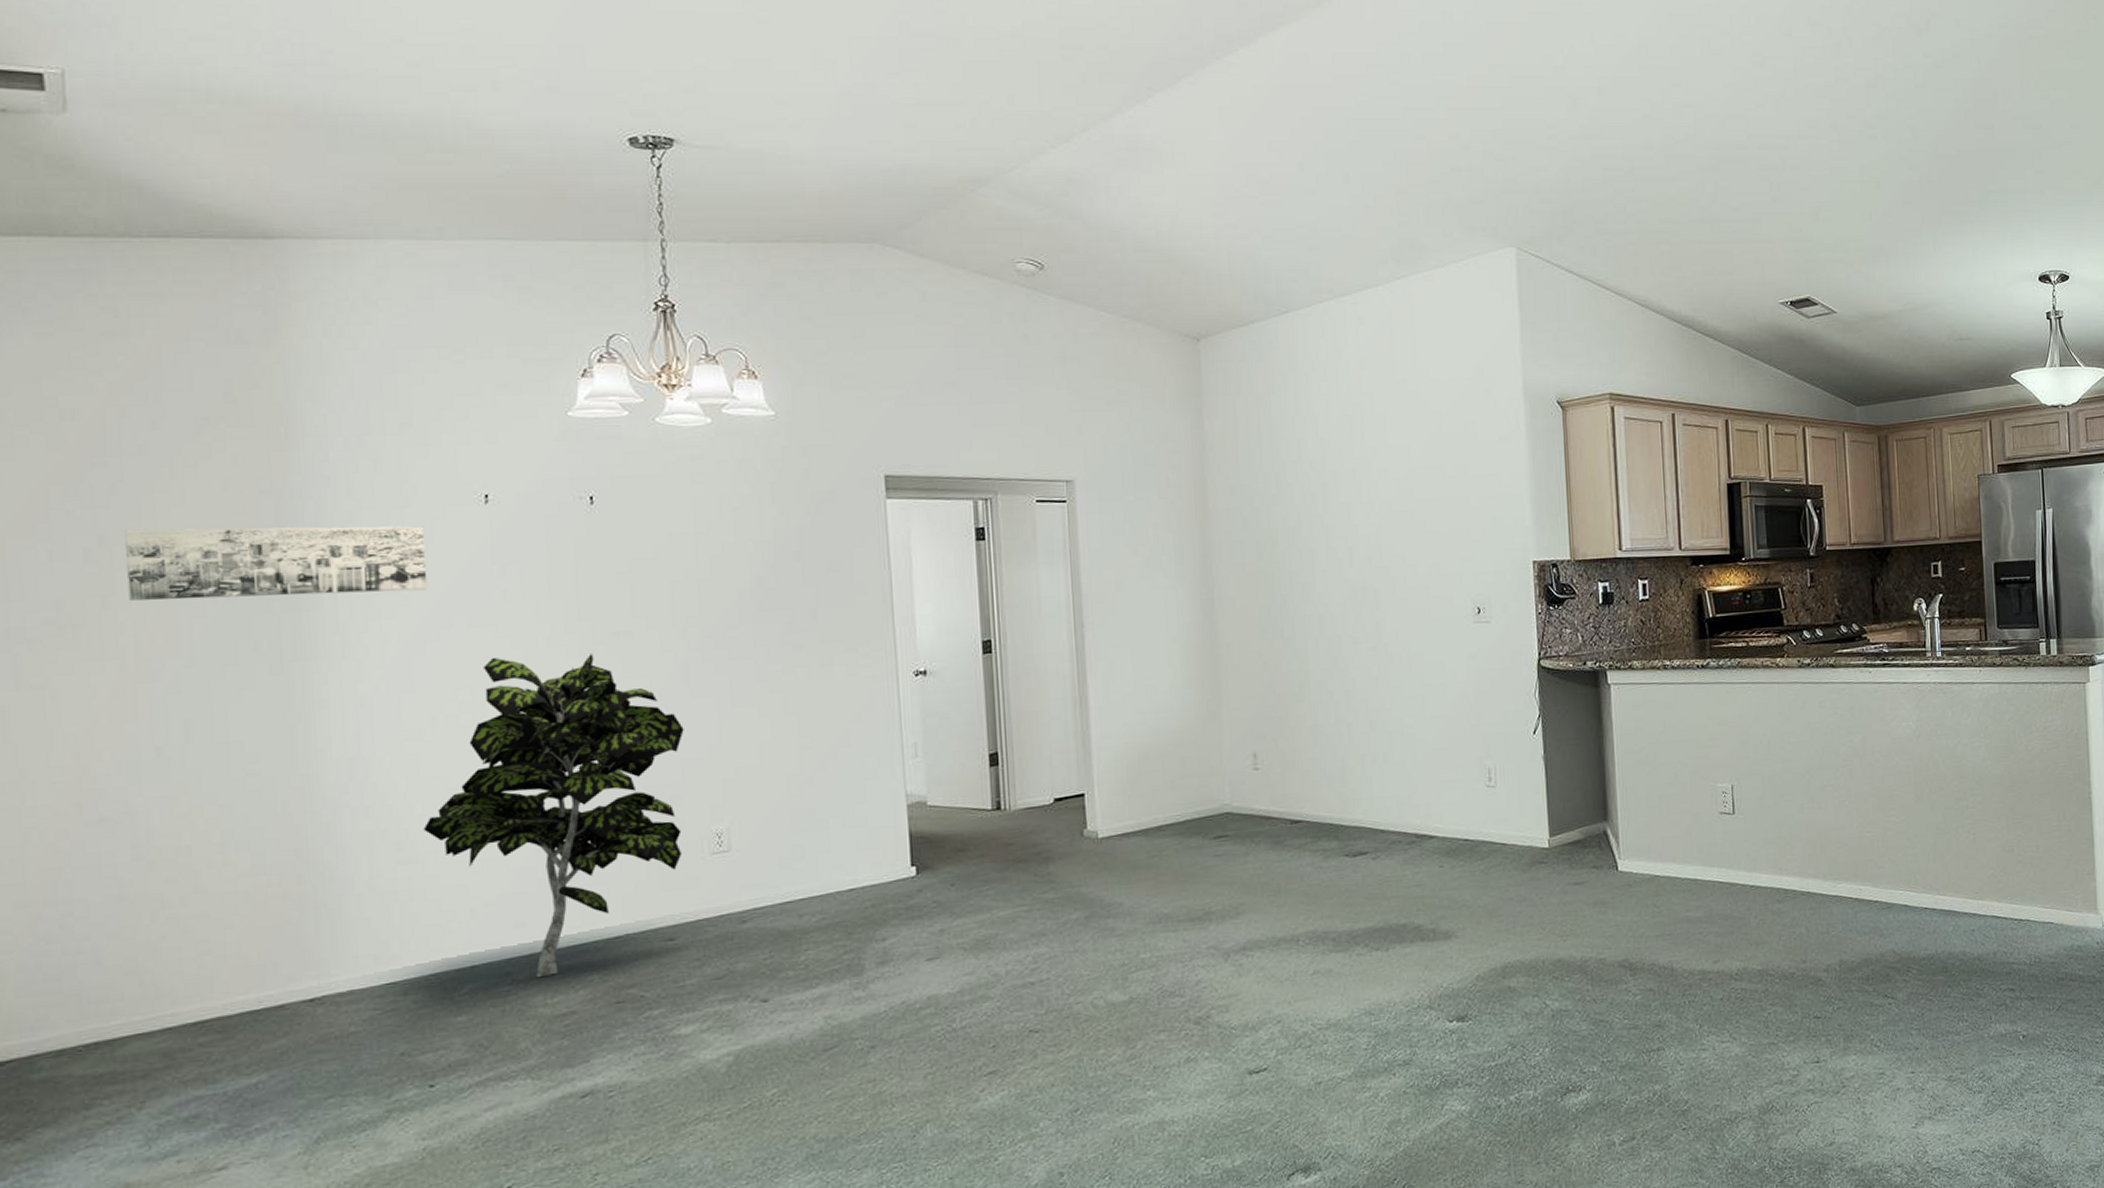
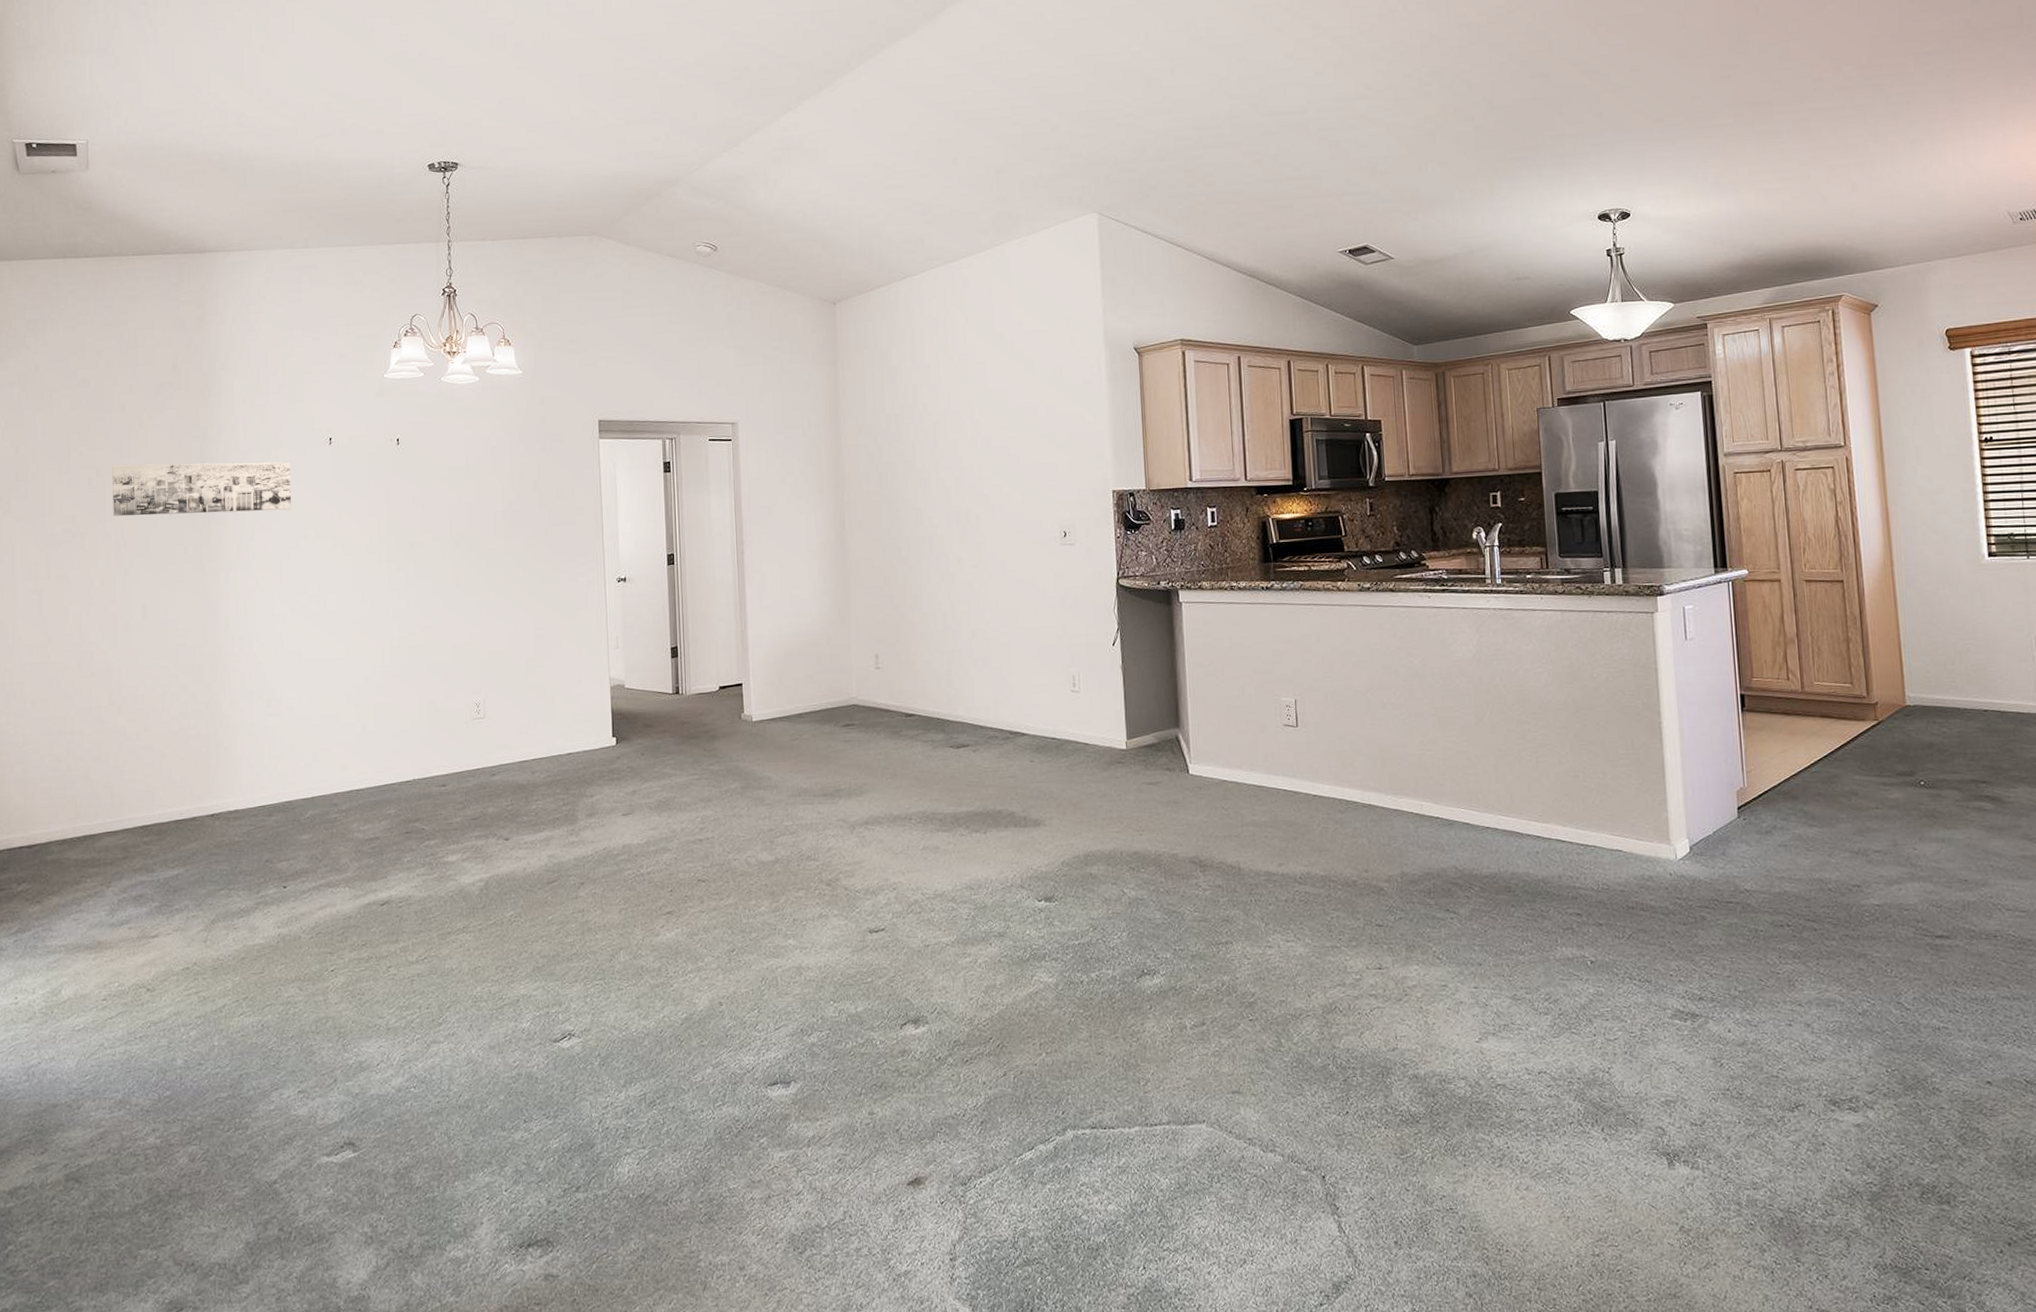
indoor plant: present [423,653,684,977] -> none [284,559,456,808]

